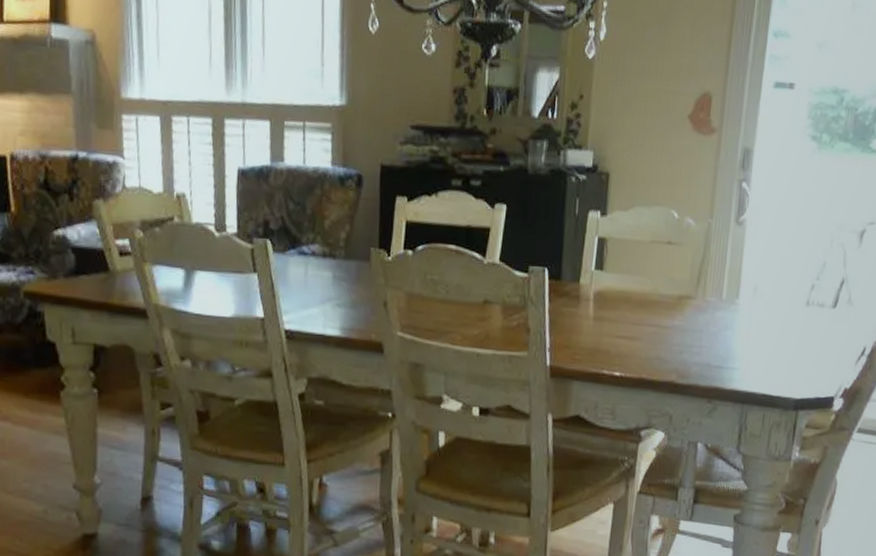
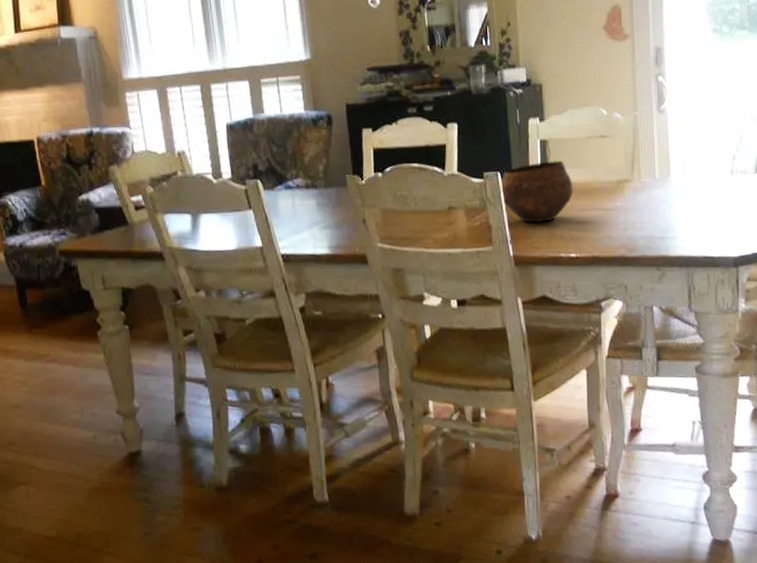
bowl: none [545,263,629,332] -> present [500,160,574,223]

